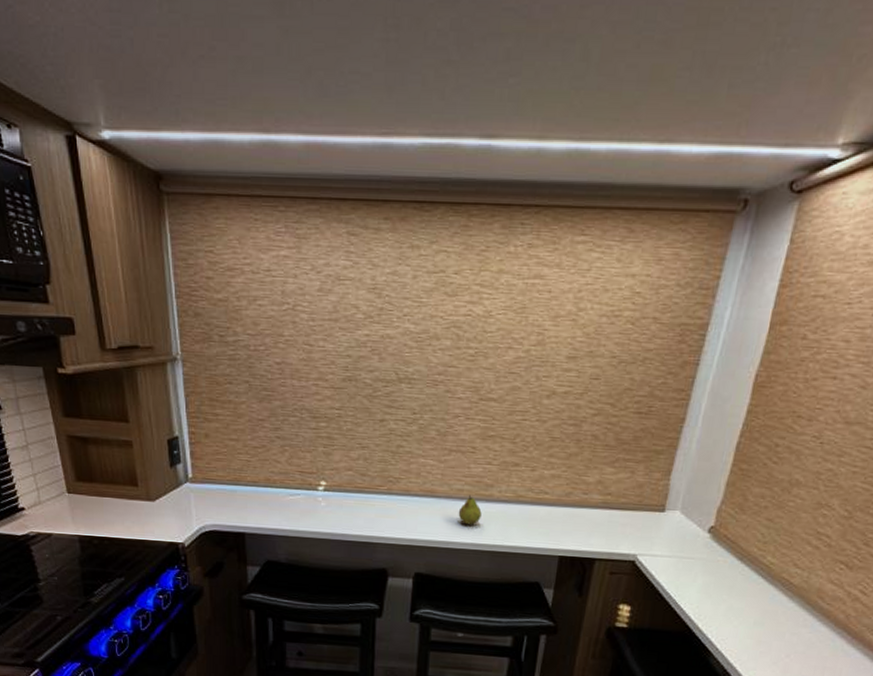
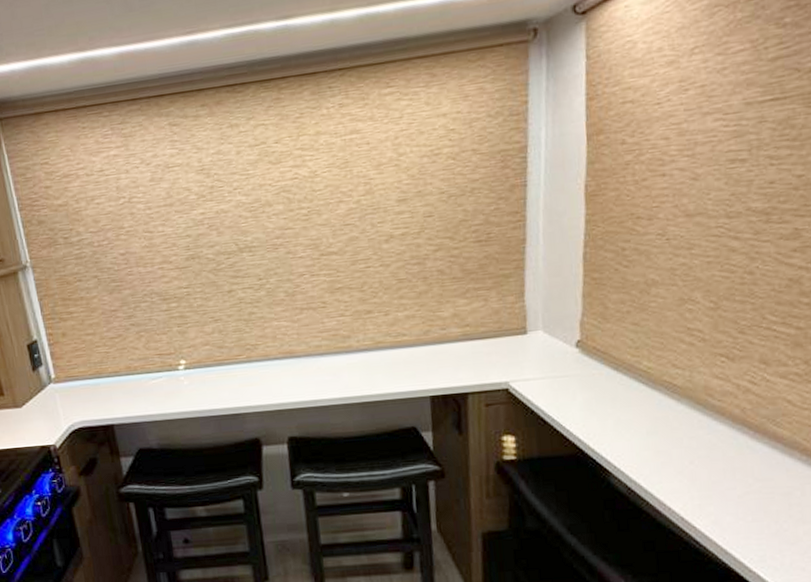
fruit: present [458,494,482,525] -> none [320,349,345,380]

